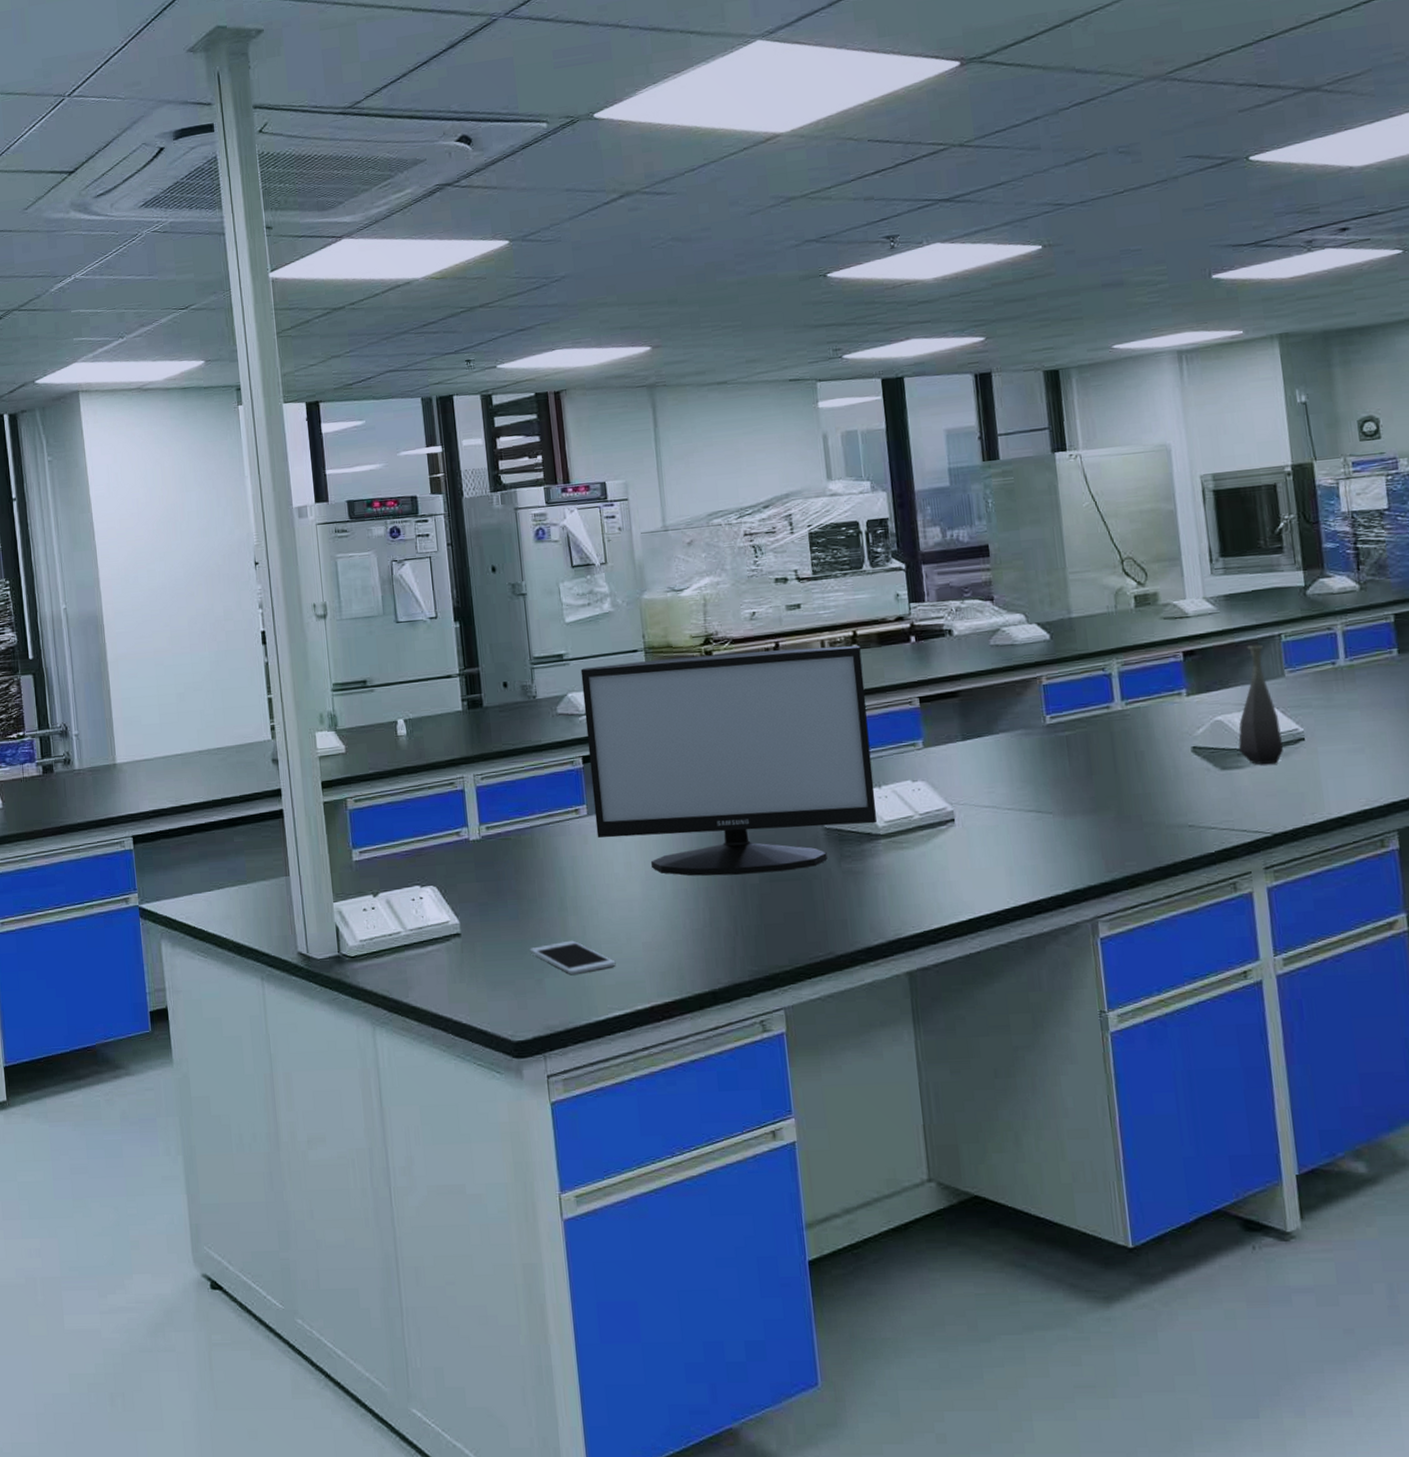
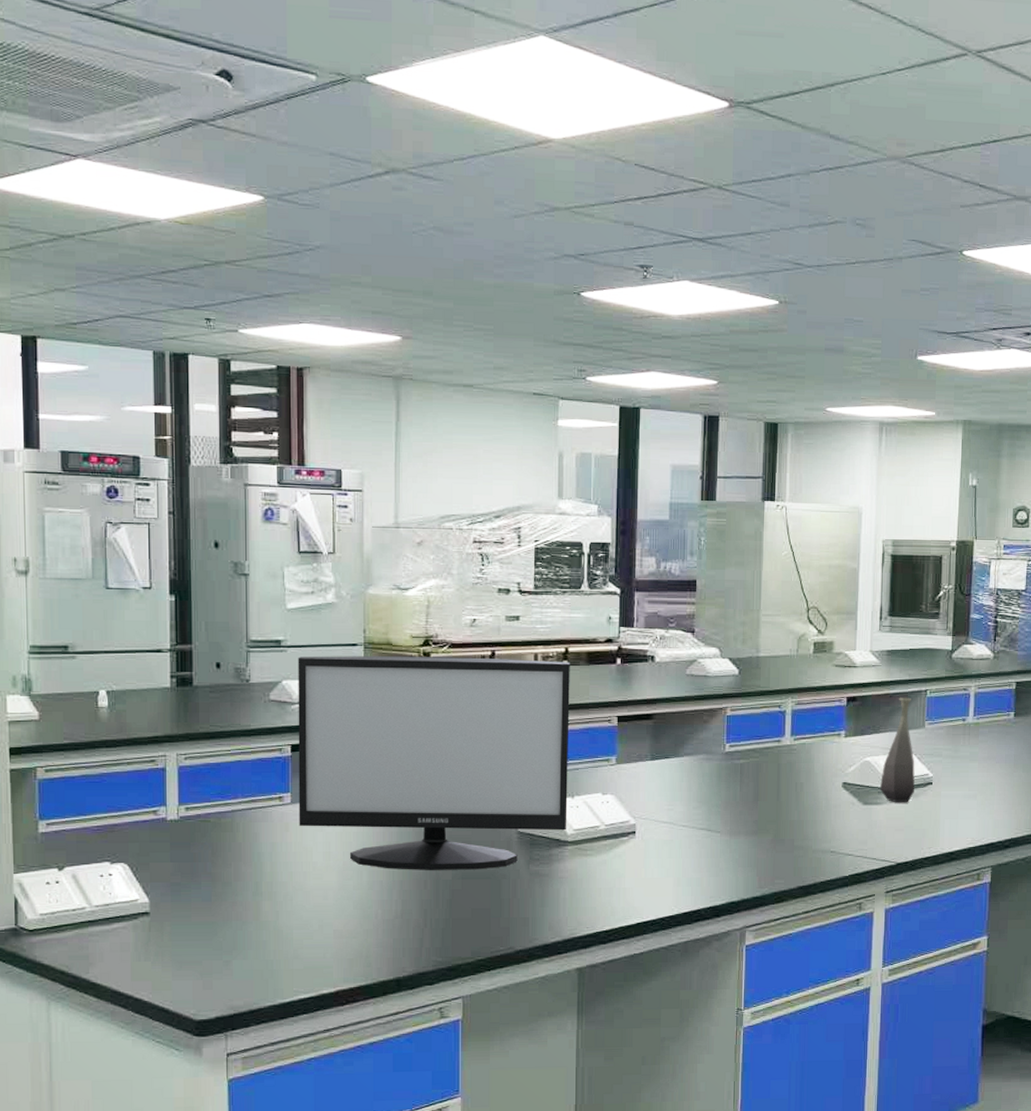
cell phone: present [529,940,616,974] -> none [220,924,306,957]

